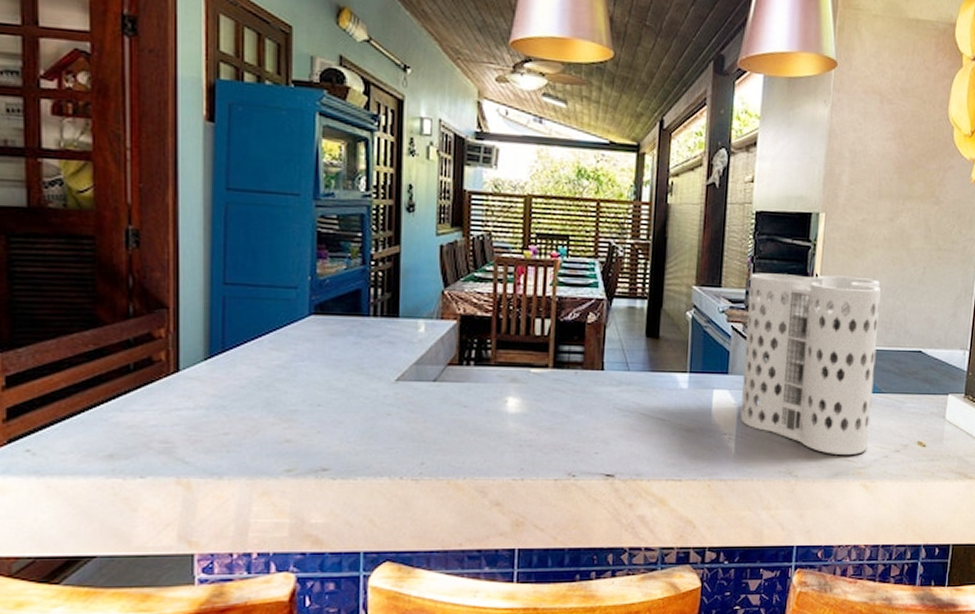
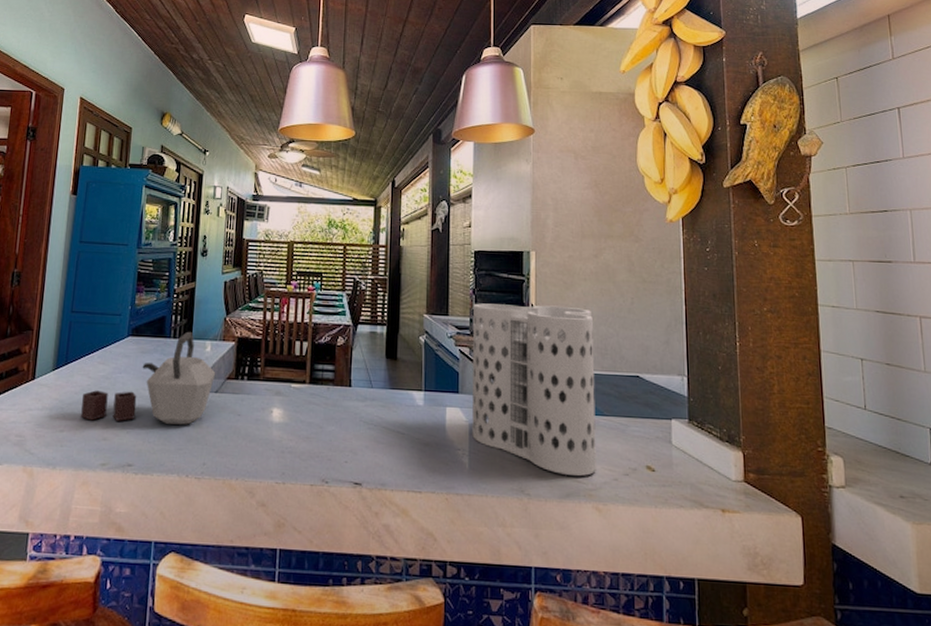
kettle: none [252,308,433,420] -> present [81,331,216,425]

